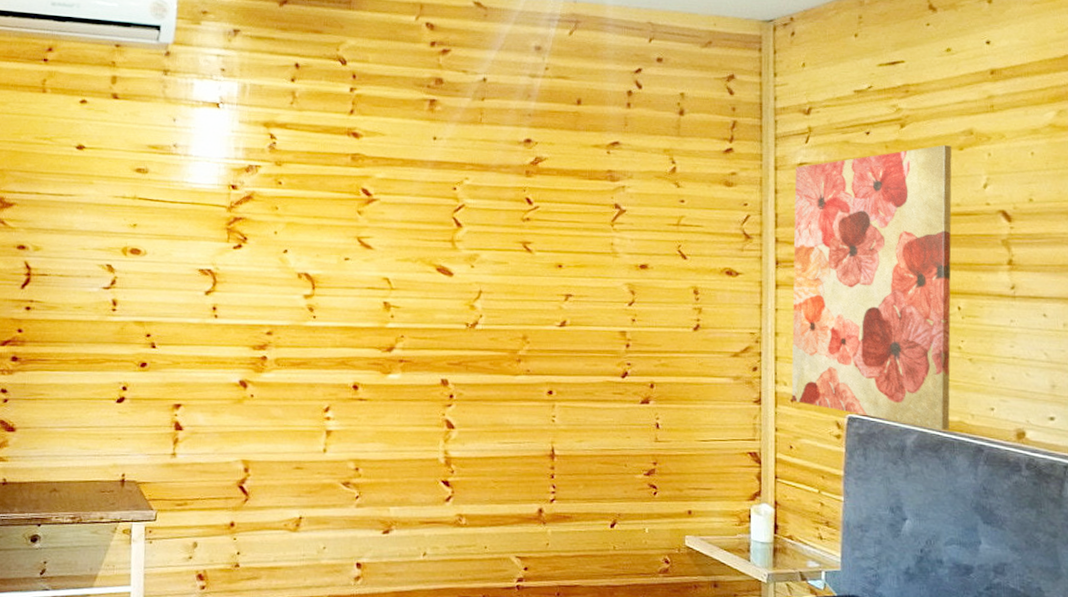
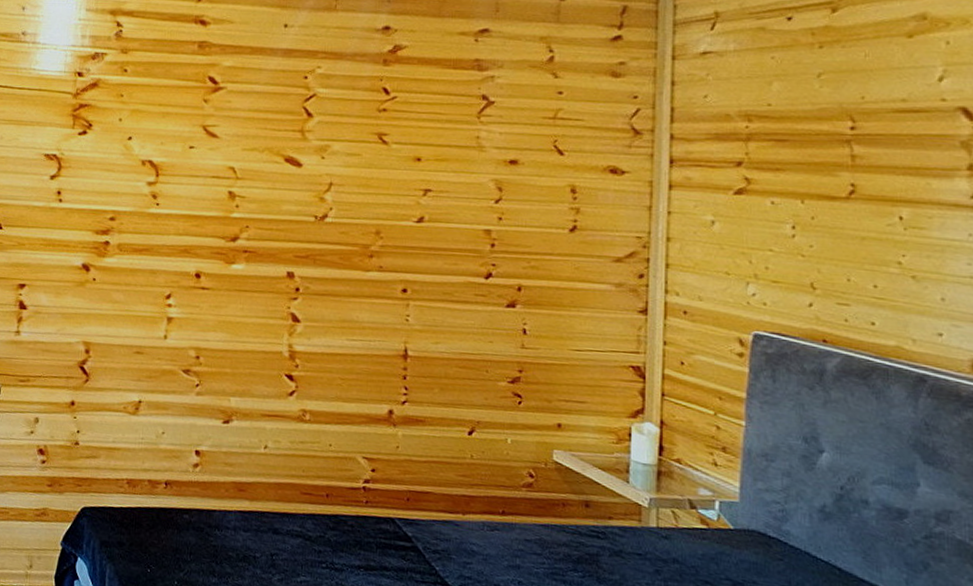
wall art: present [791,145,952,430] -> none [684,32,899,356]

